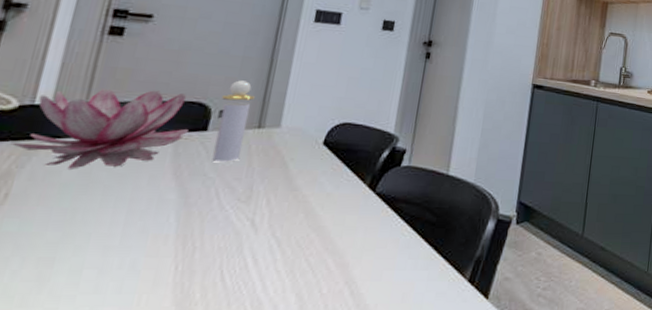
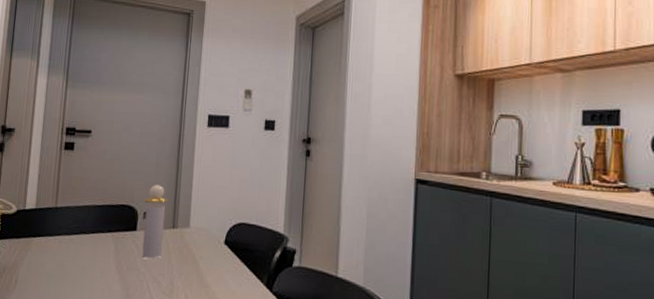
decorative flower: present [10,89,188,169] -> none [15,195,123,262]

